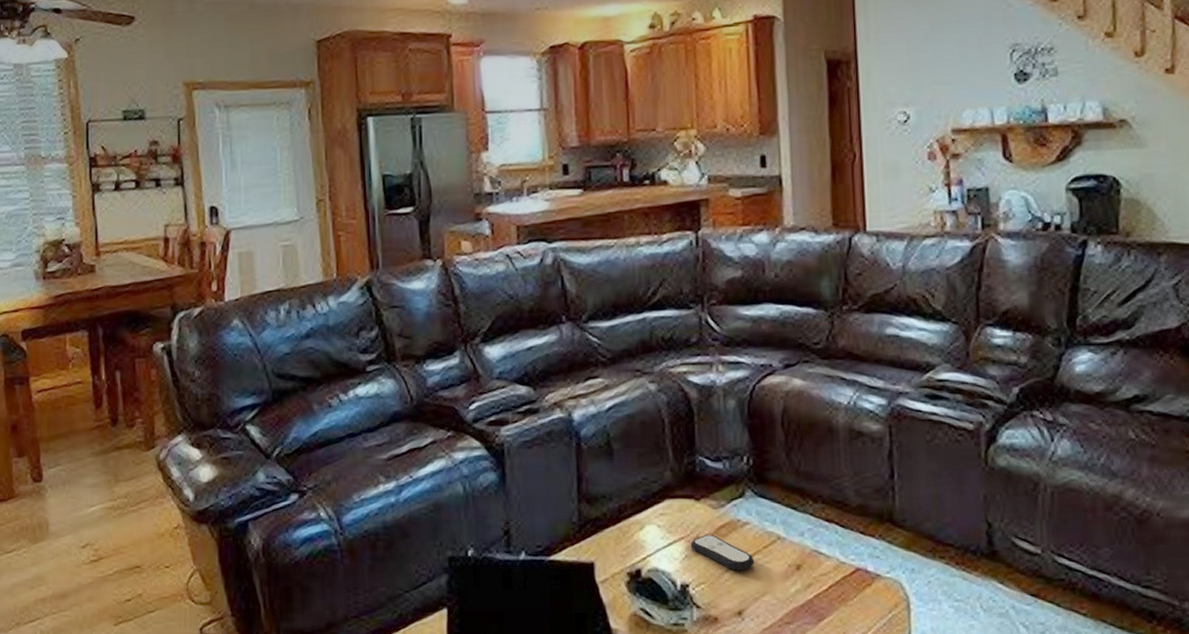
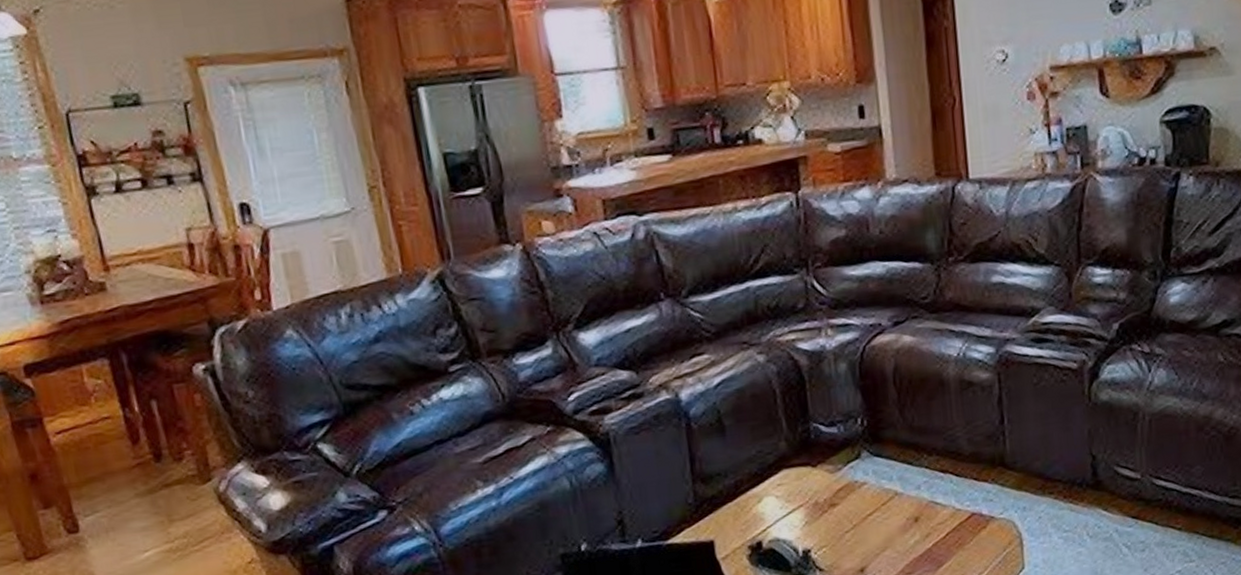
remote control: present [690,534,755,571] -> none [809,498,874,531]

